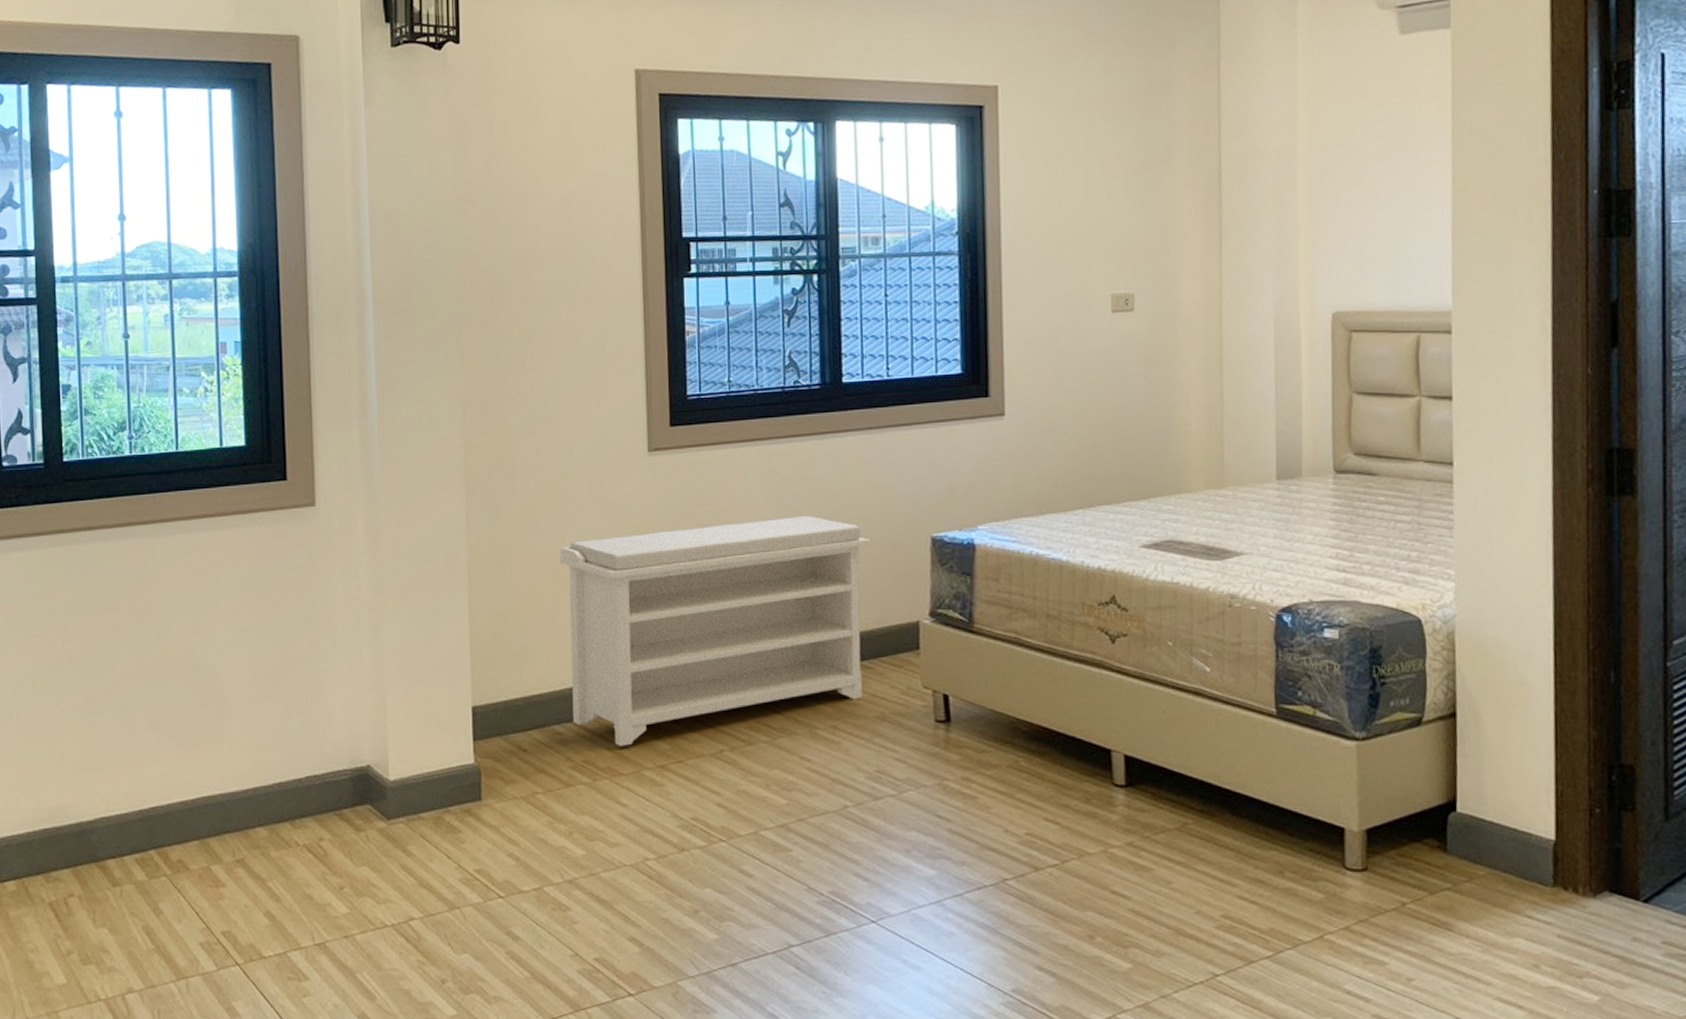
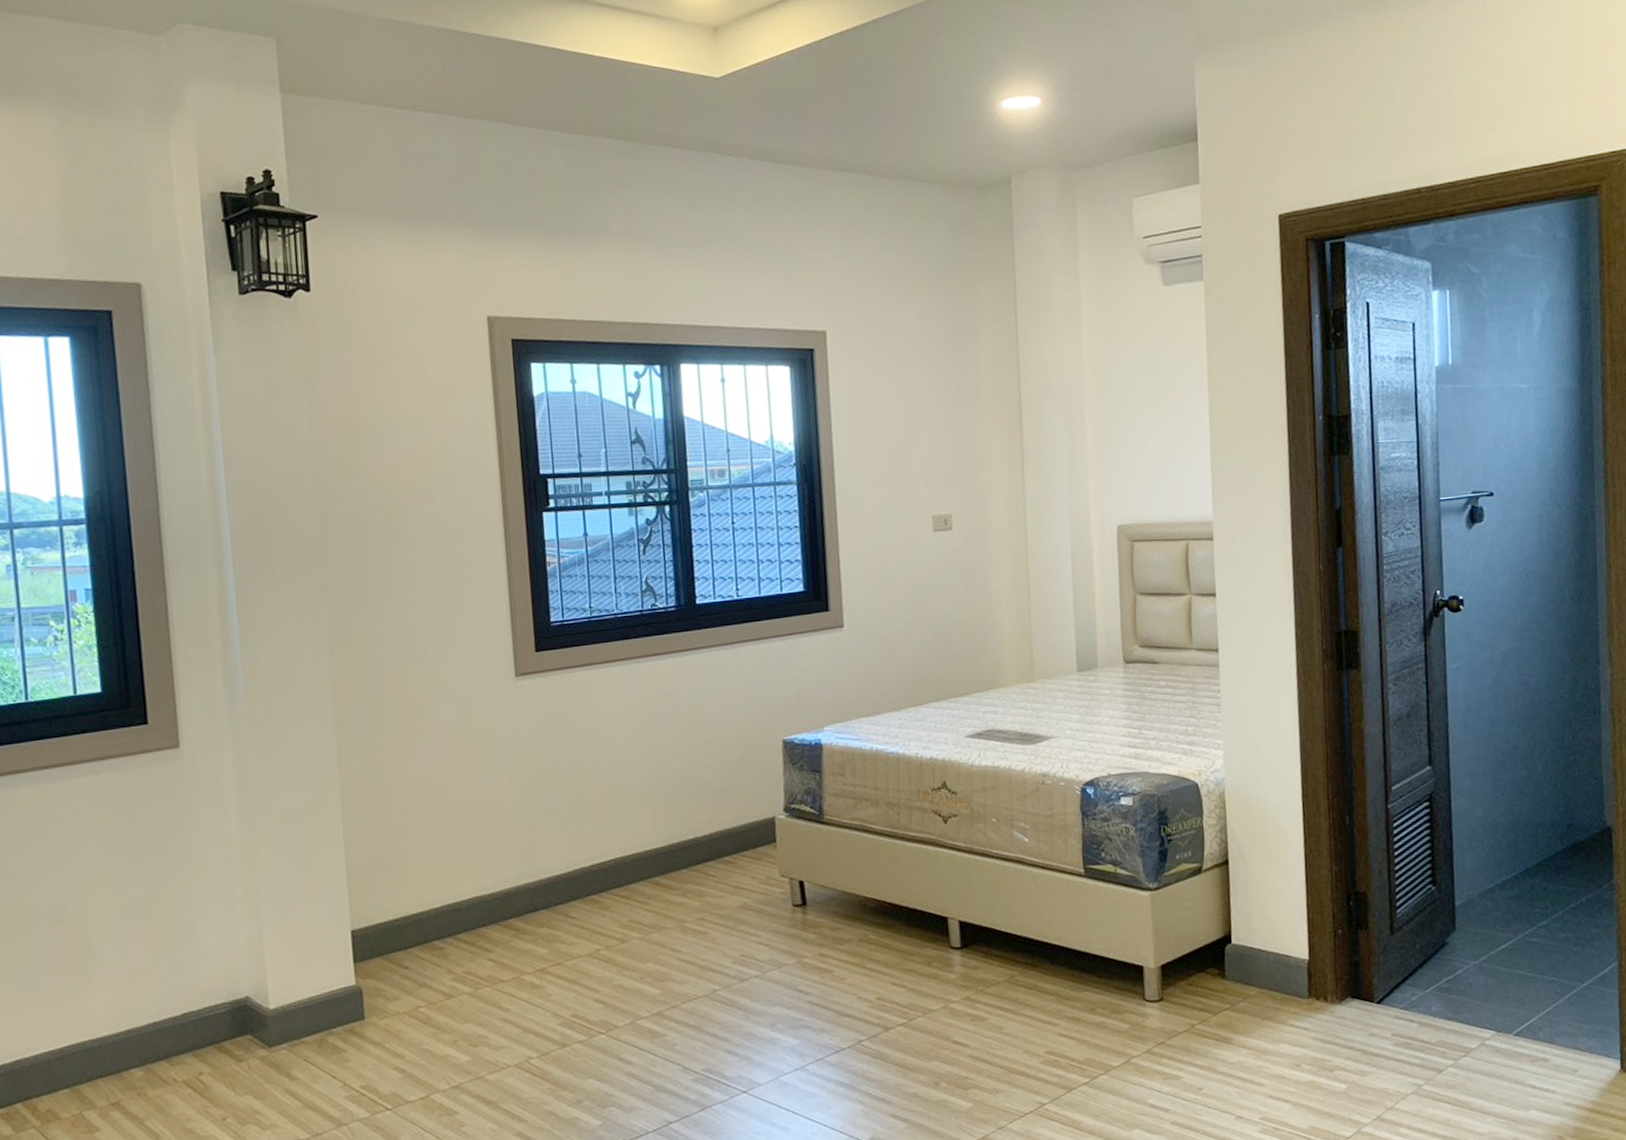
bench: present [559,515,872,746] -> none [432,727,729,955]

